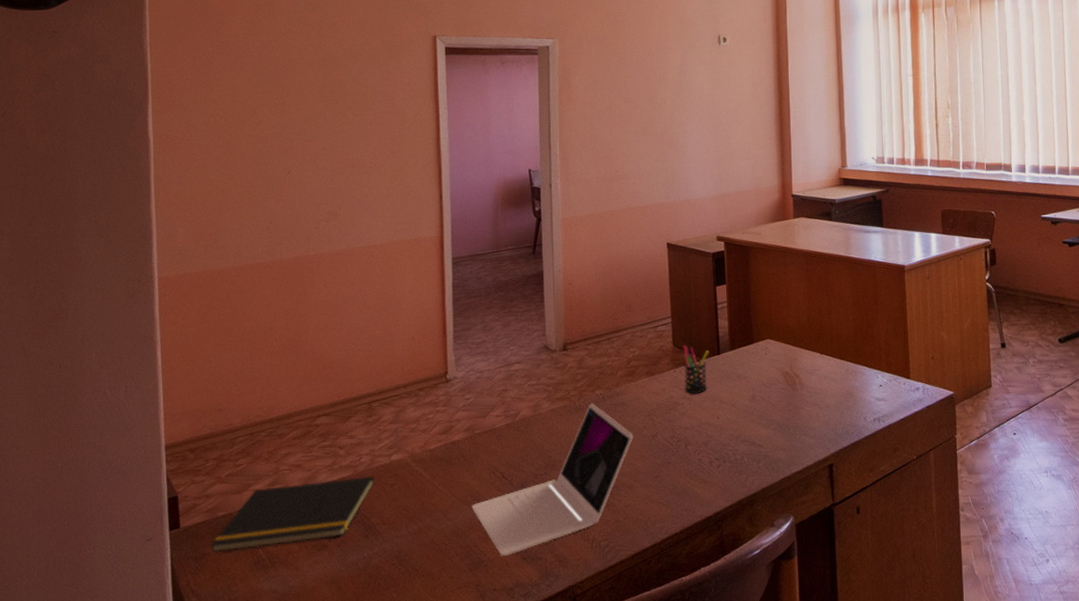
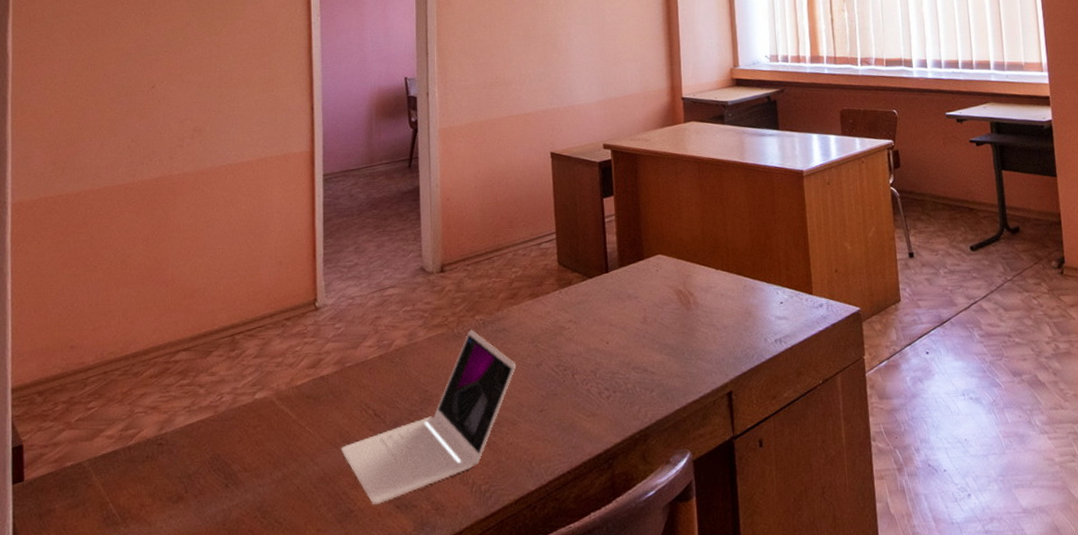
notepad: present [211,475,375,553] -> none [57,416,236,508]
pen holder: present [682,345,709,393] -> none [568,263,597,317]

